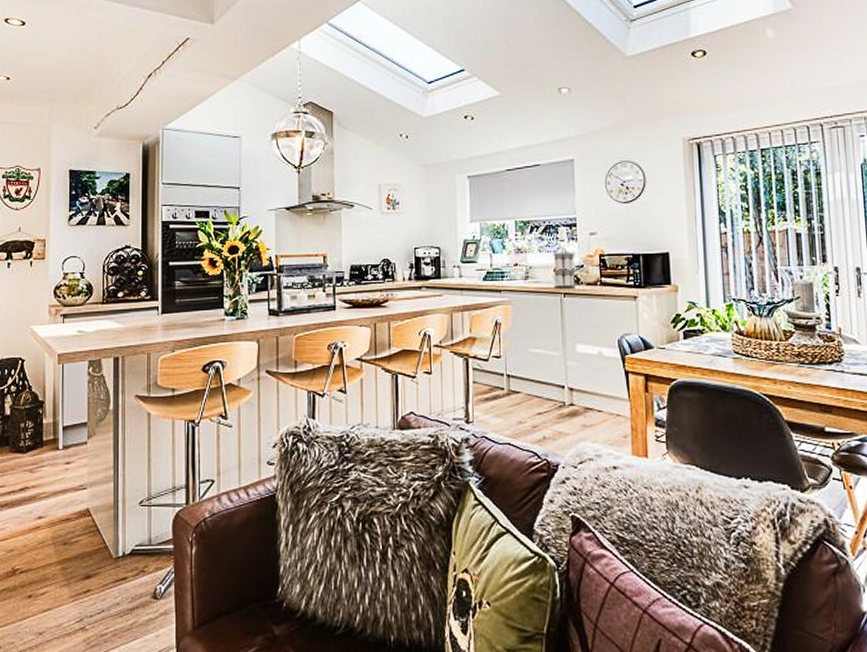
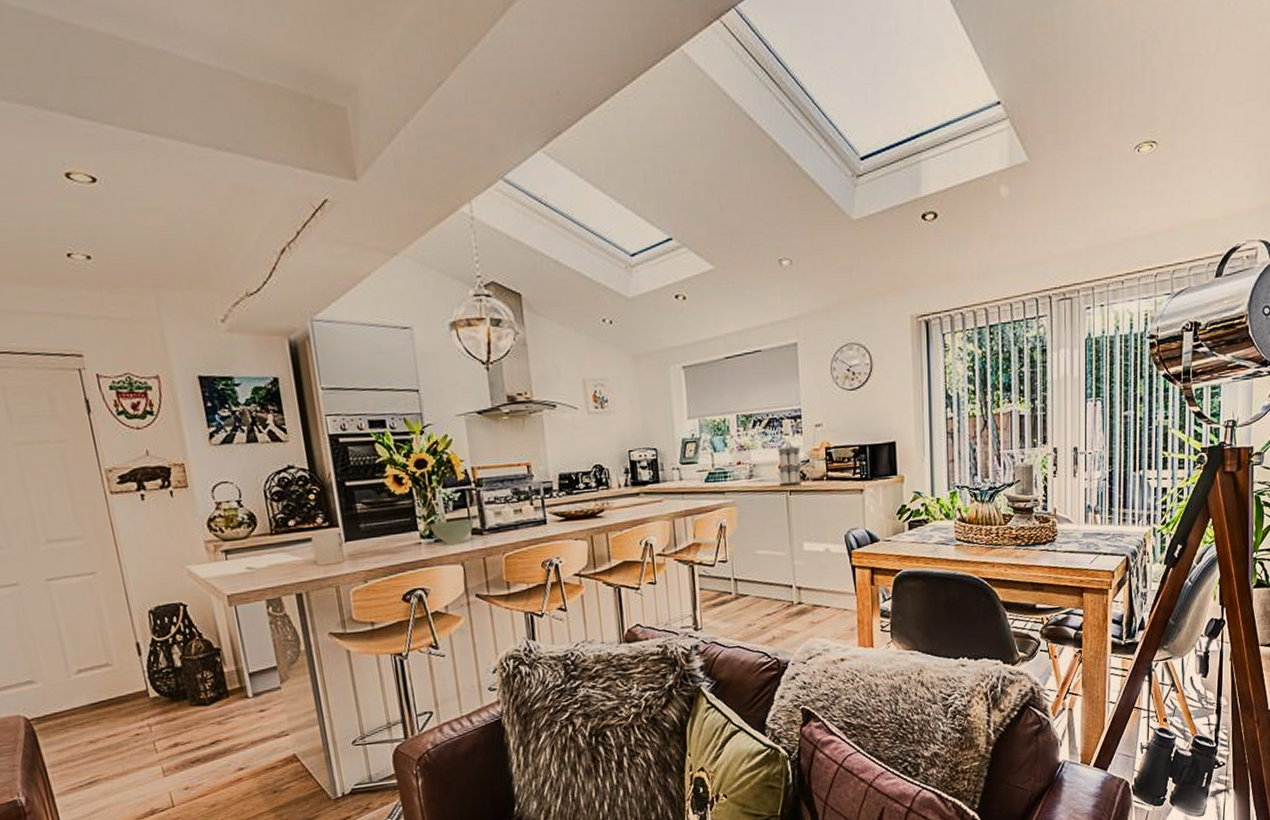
mug: none [133,305,160,334] -> present [310,532,345,566]
bowl: none [234,301,273,324] -> present [429,519,475,546]

